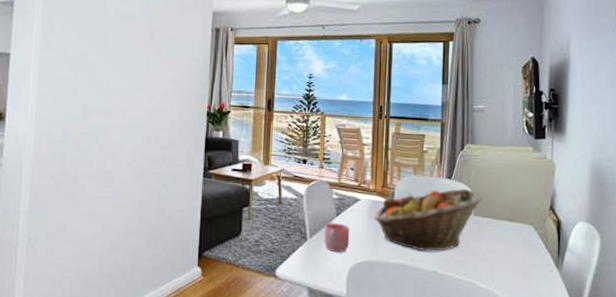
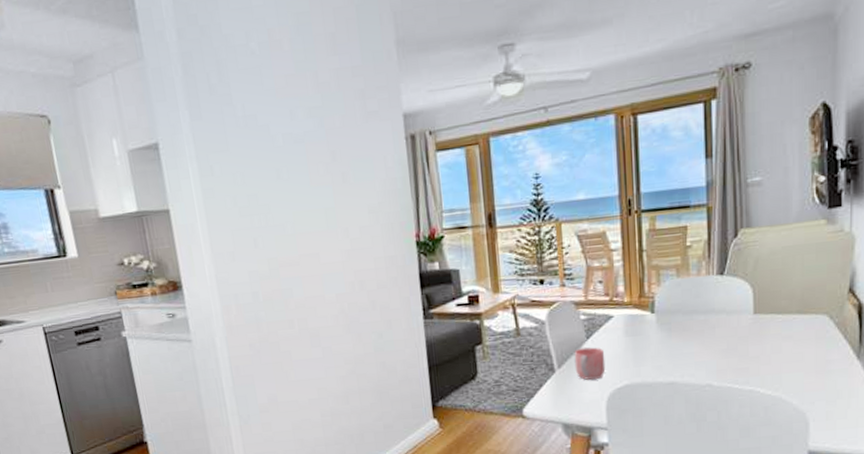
fruit basket: present [374,188,483,251] -> none [632,283,765,365]

